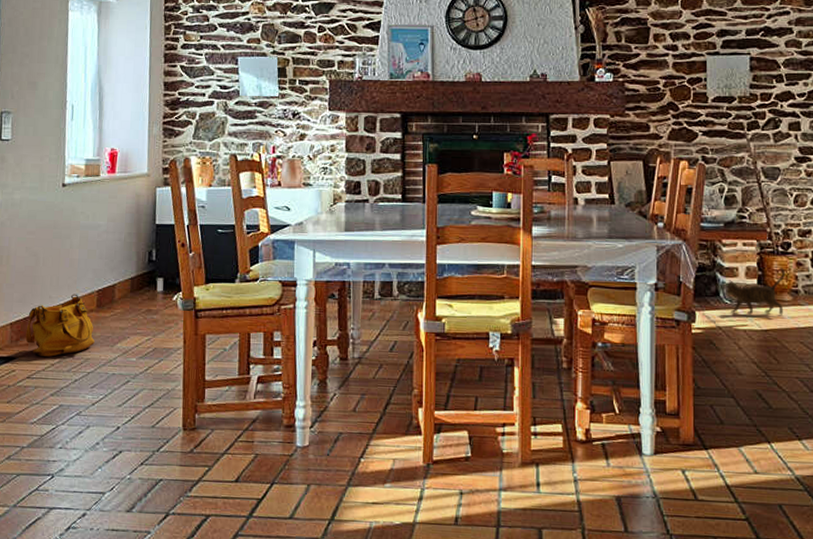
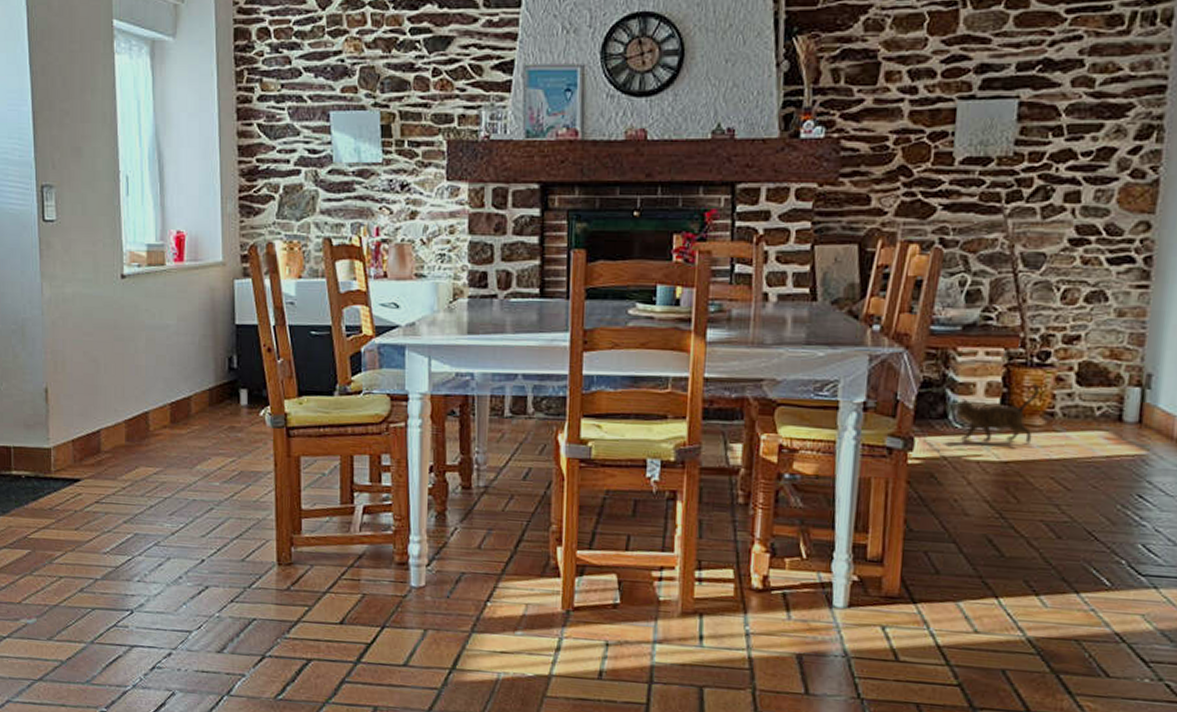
handbag: present [25,294,95,357] -> none [90,407,170,479]

